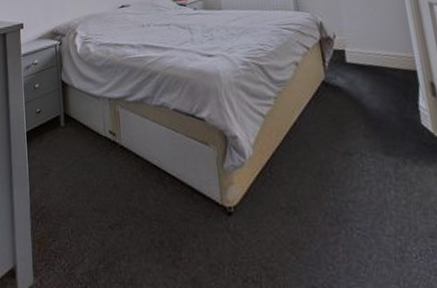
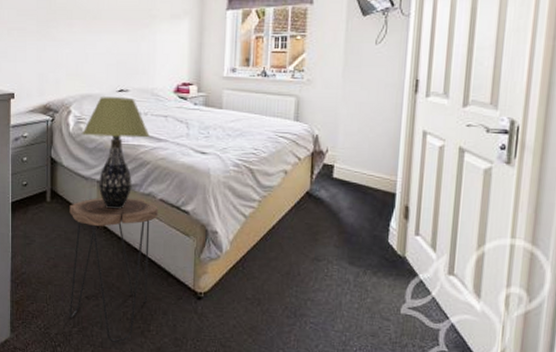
side table: none [83,111,174,278] -> present [69,197,158,343]
table lamp: none [89,12,155,126] -> present [81,97,150,209]

